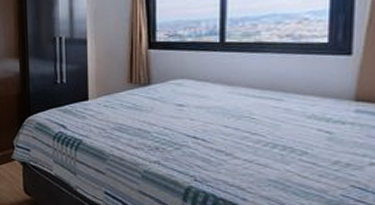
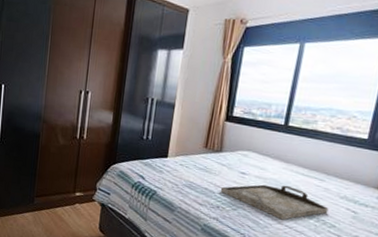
serving tray: none [158,112,295,154] -> present [221,184,329,220]

